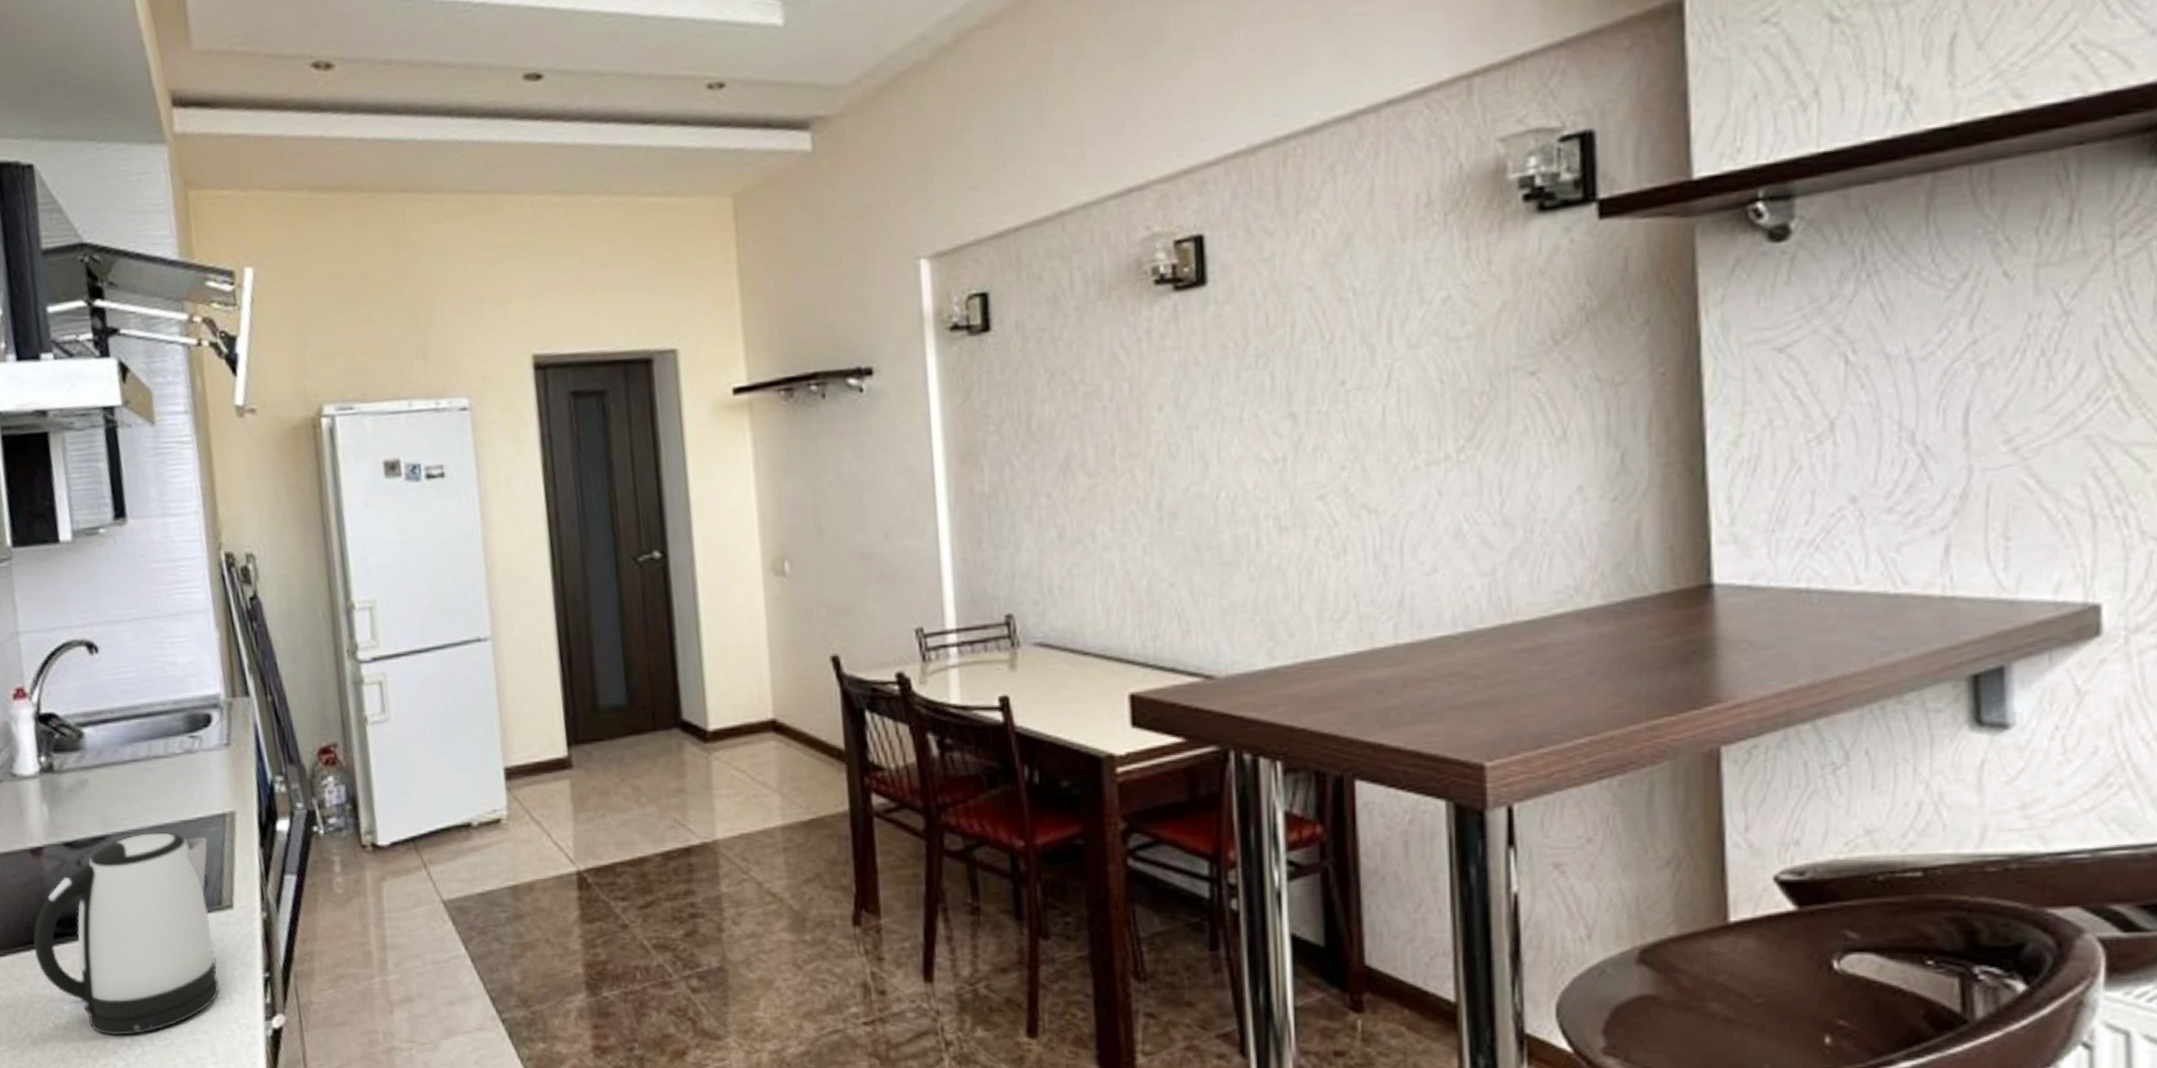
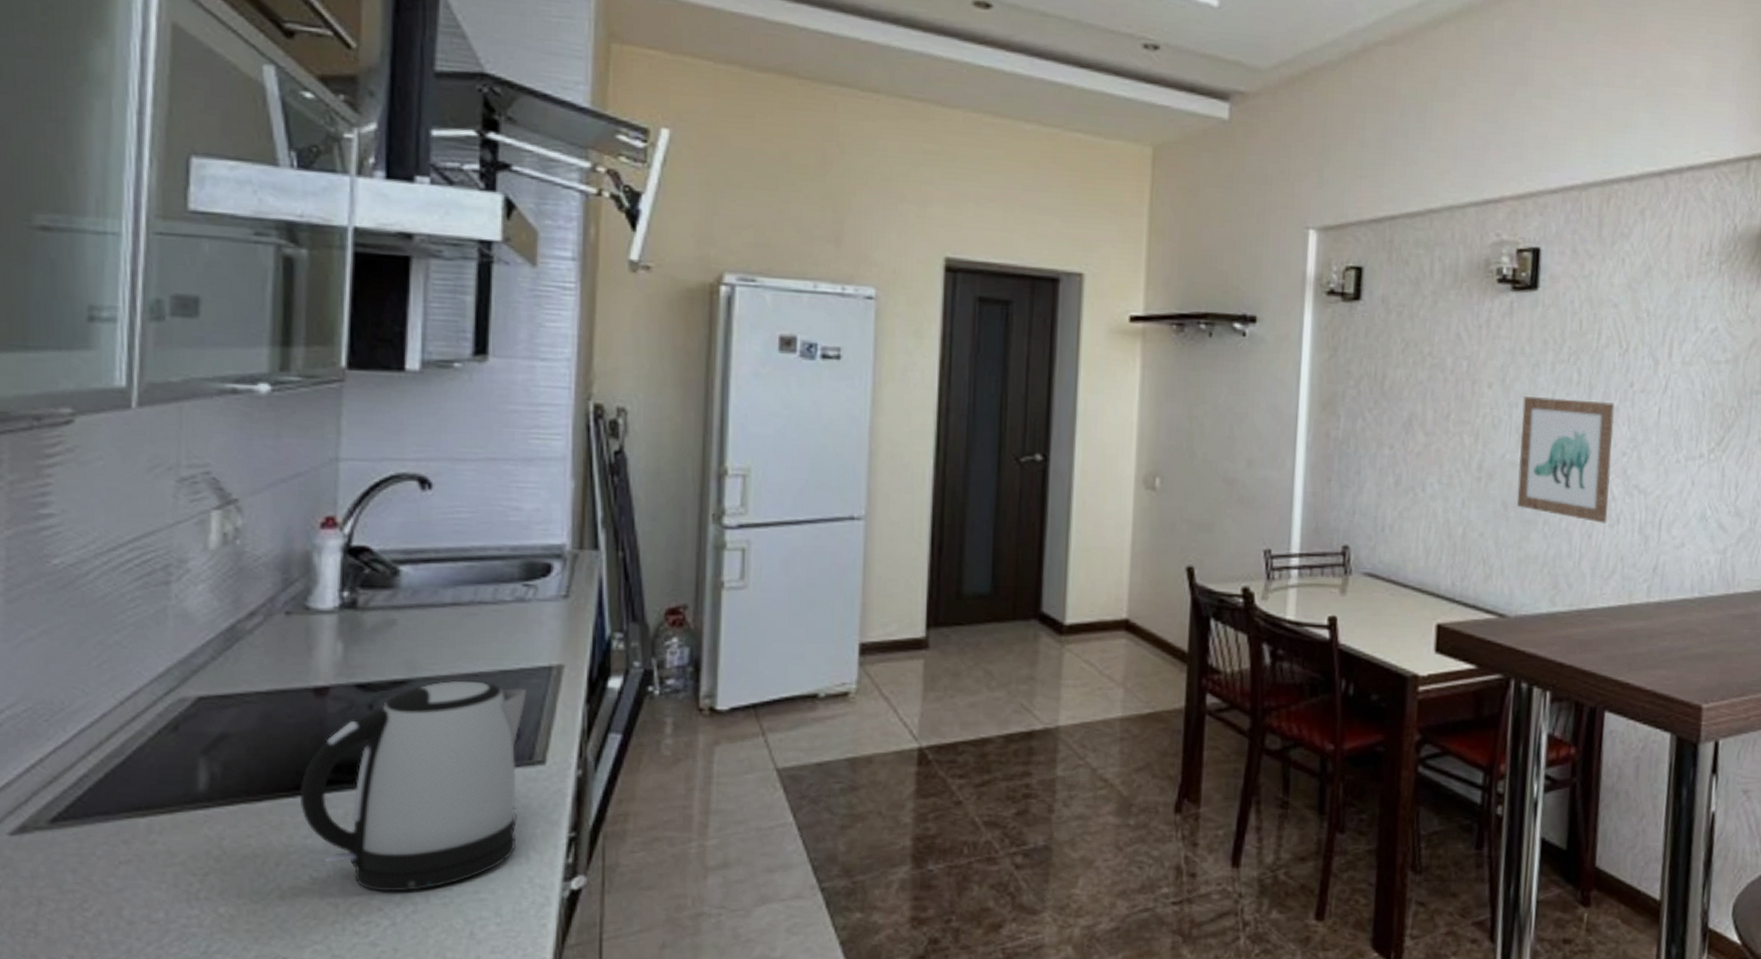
wall art: none [1204,407,1330,555] -> present [1516,396,1615,524]

